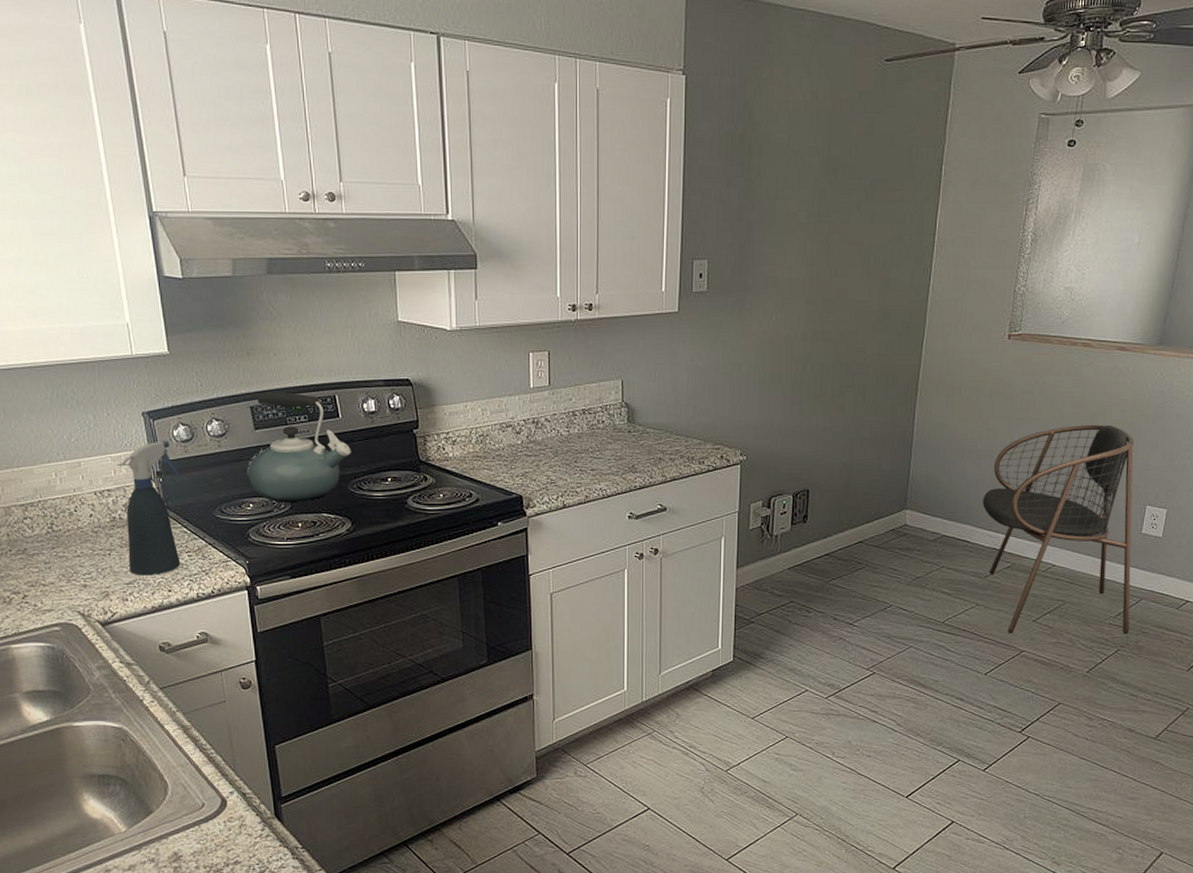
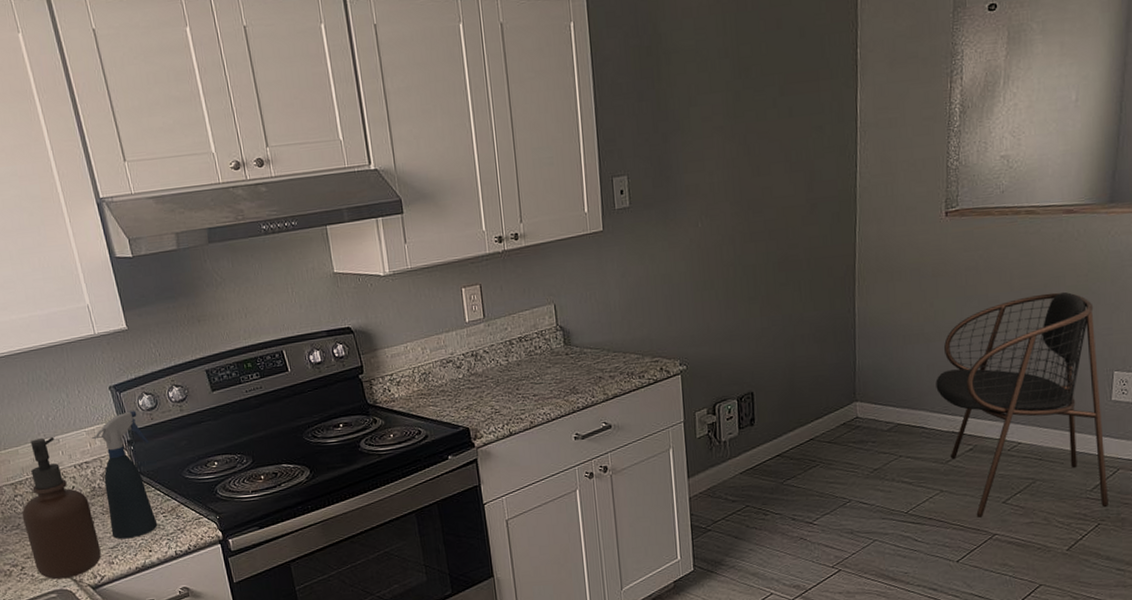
soap dispenser: none [30,459,115,612] -> present [22,436,101,580]
kettle: present [247,392,351,502] -> none [208,352,303,457]

